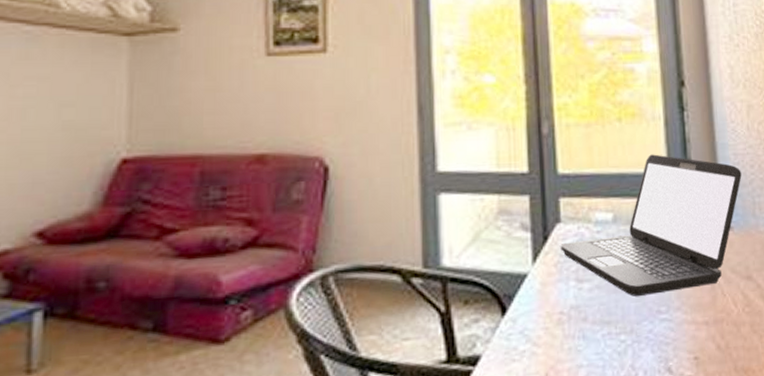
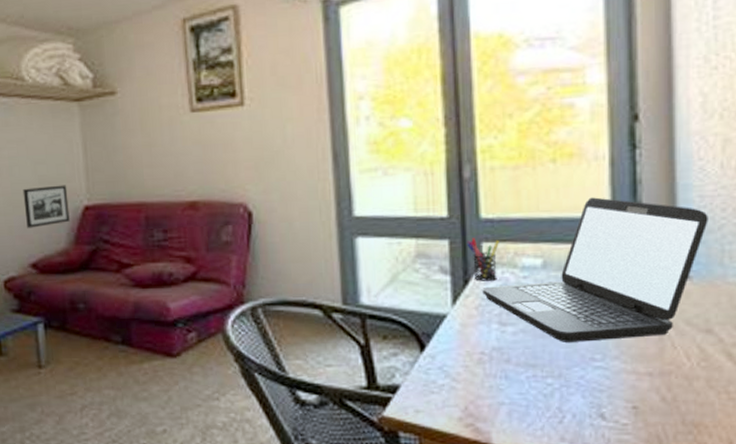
picture frame: none [36,132,101,187] -> present [22,185,70,229]
pen holder: none [546,193,575,237] -> present [467,238,499,281]

